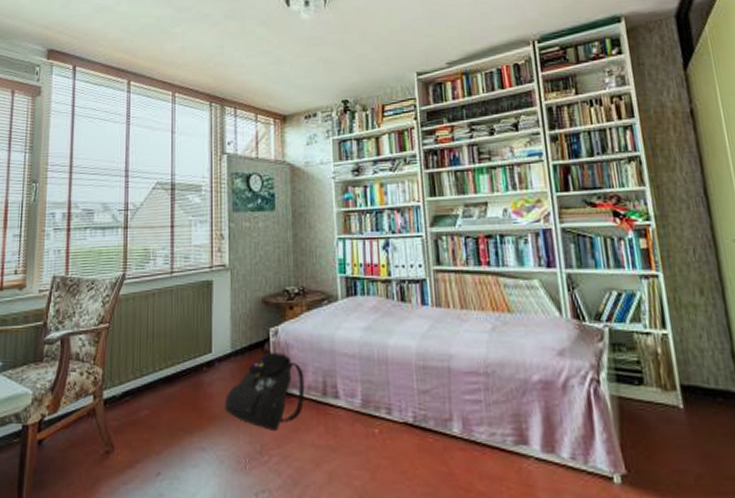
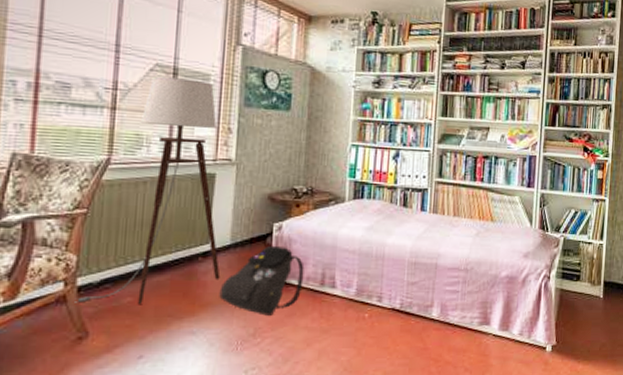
floor lamp: none [102,192,224,419] -> present [75,76,221,305]

